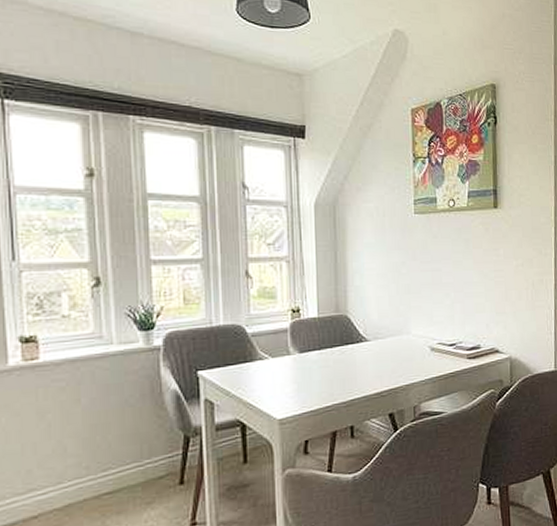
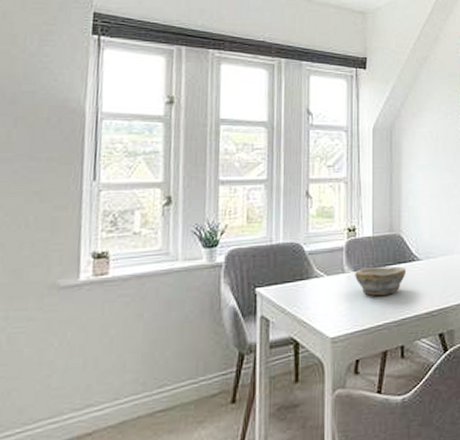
bowl: none [301,347,355,377] -> present [355,266,407,296]

